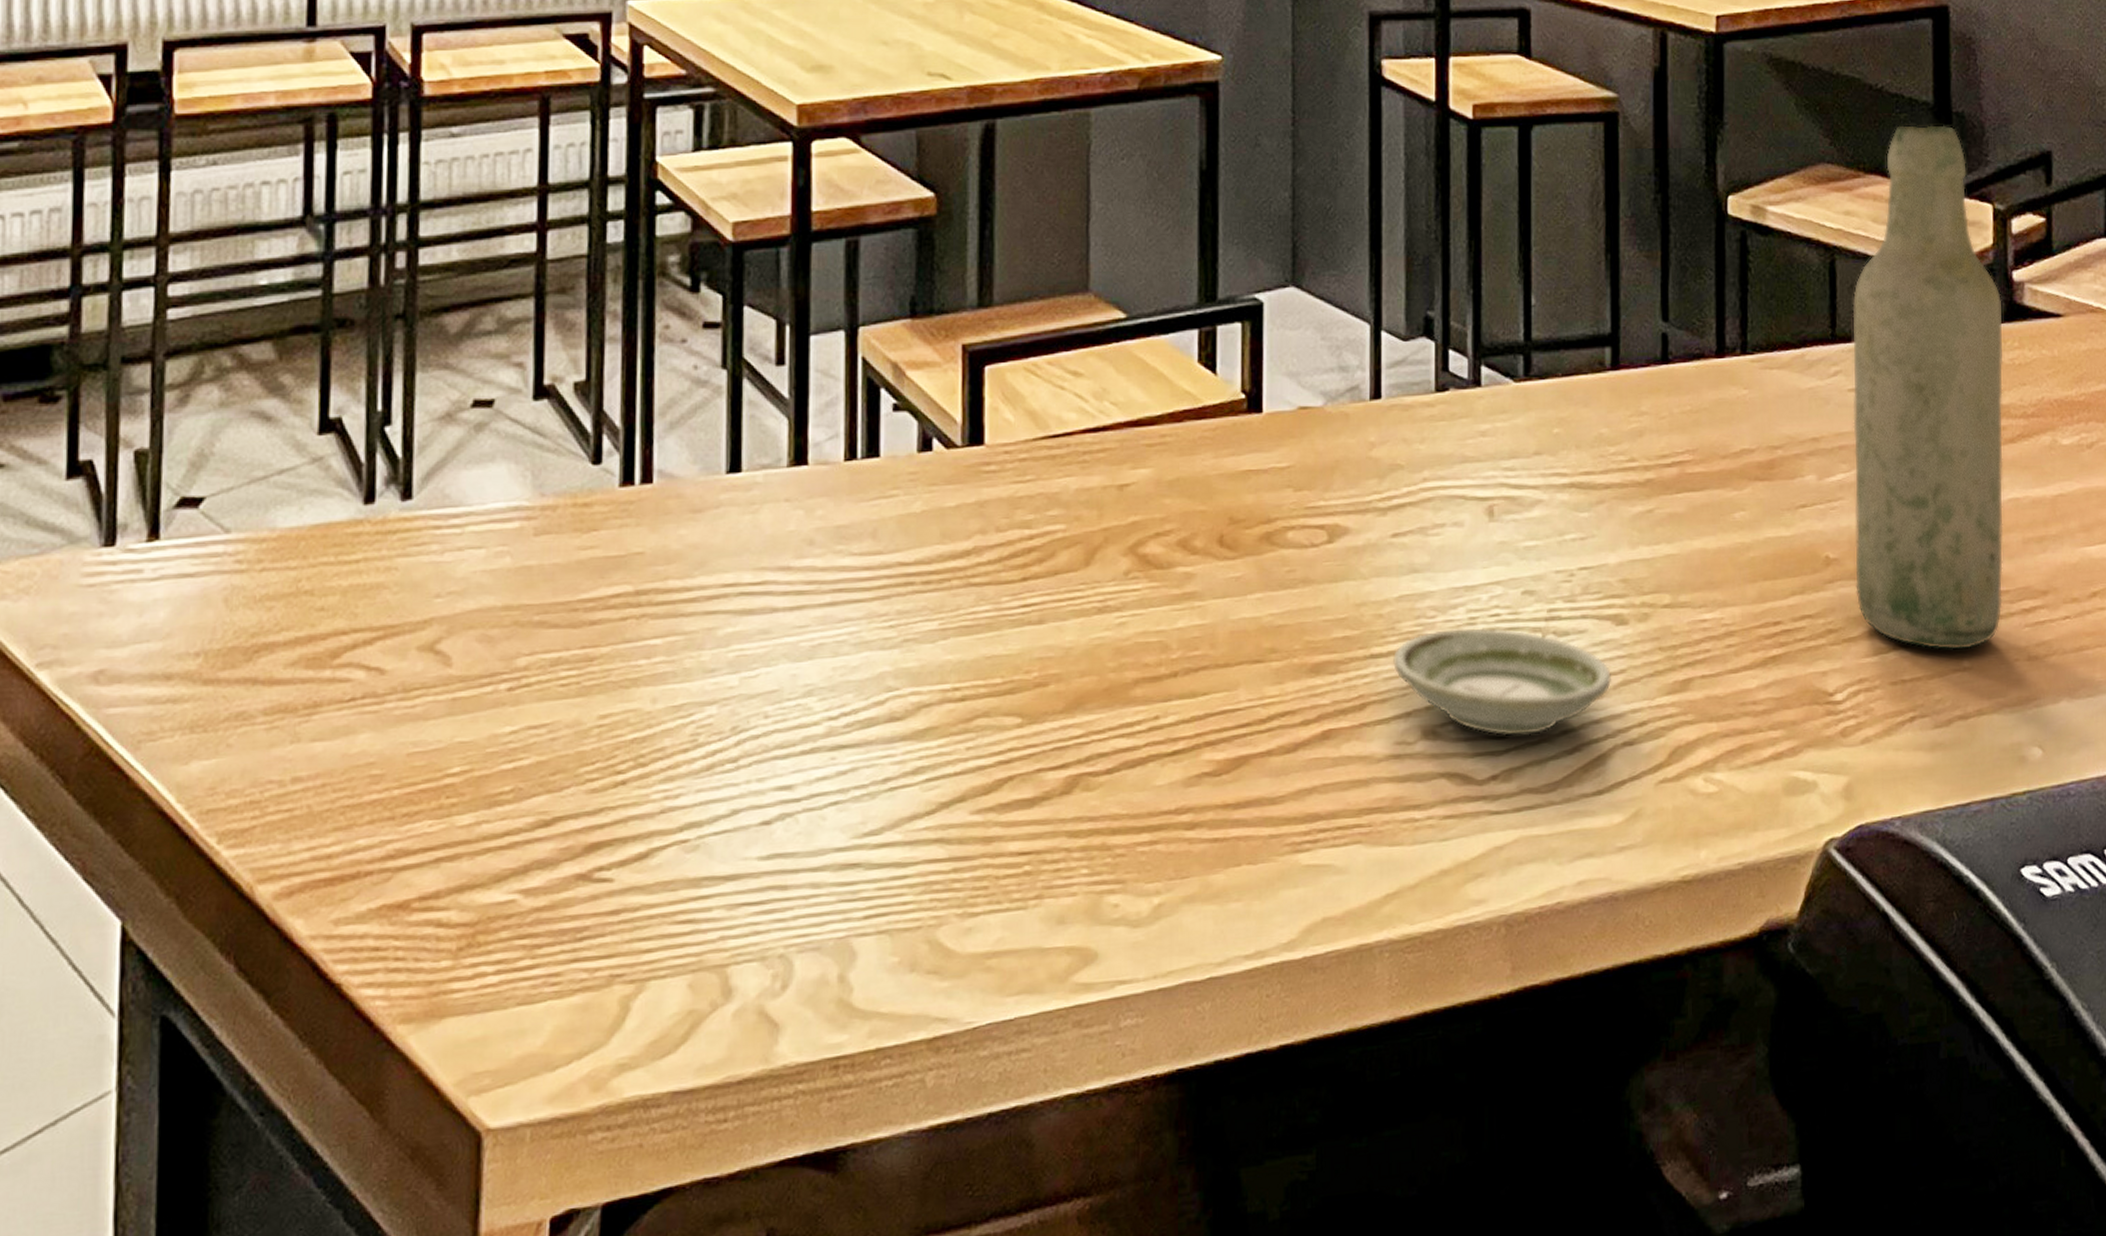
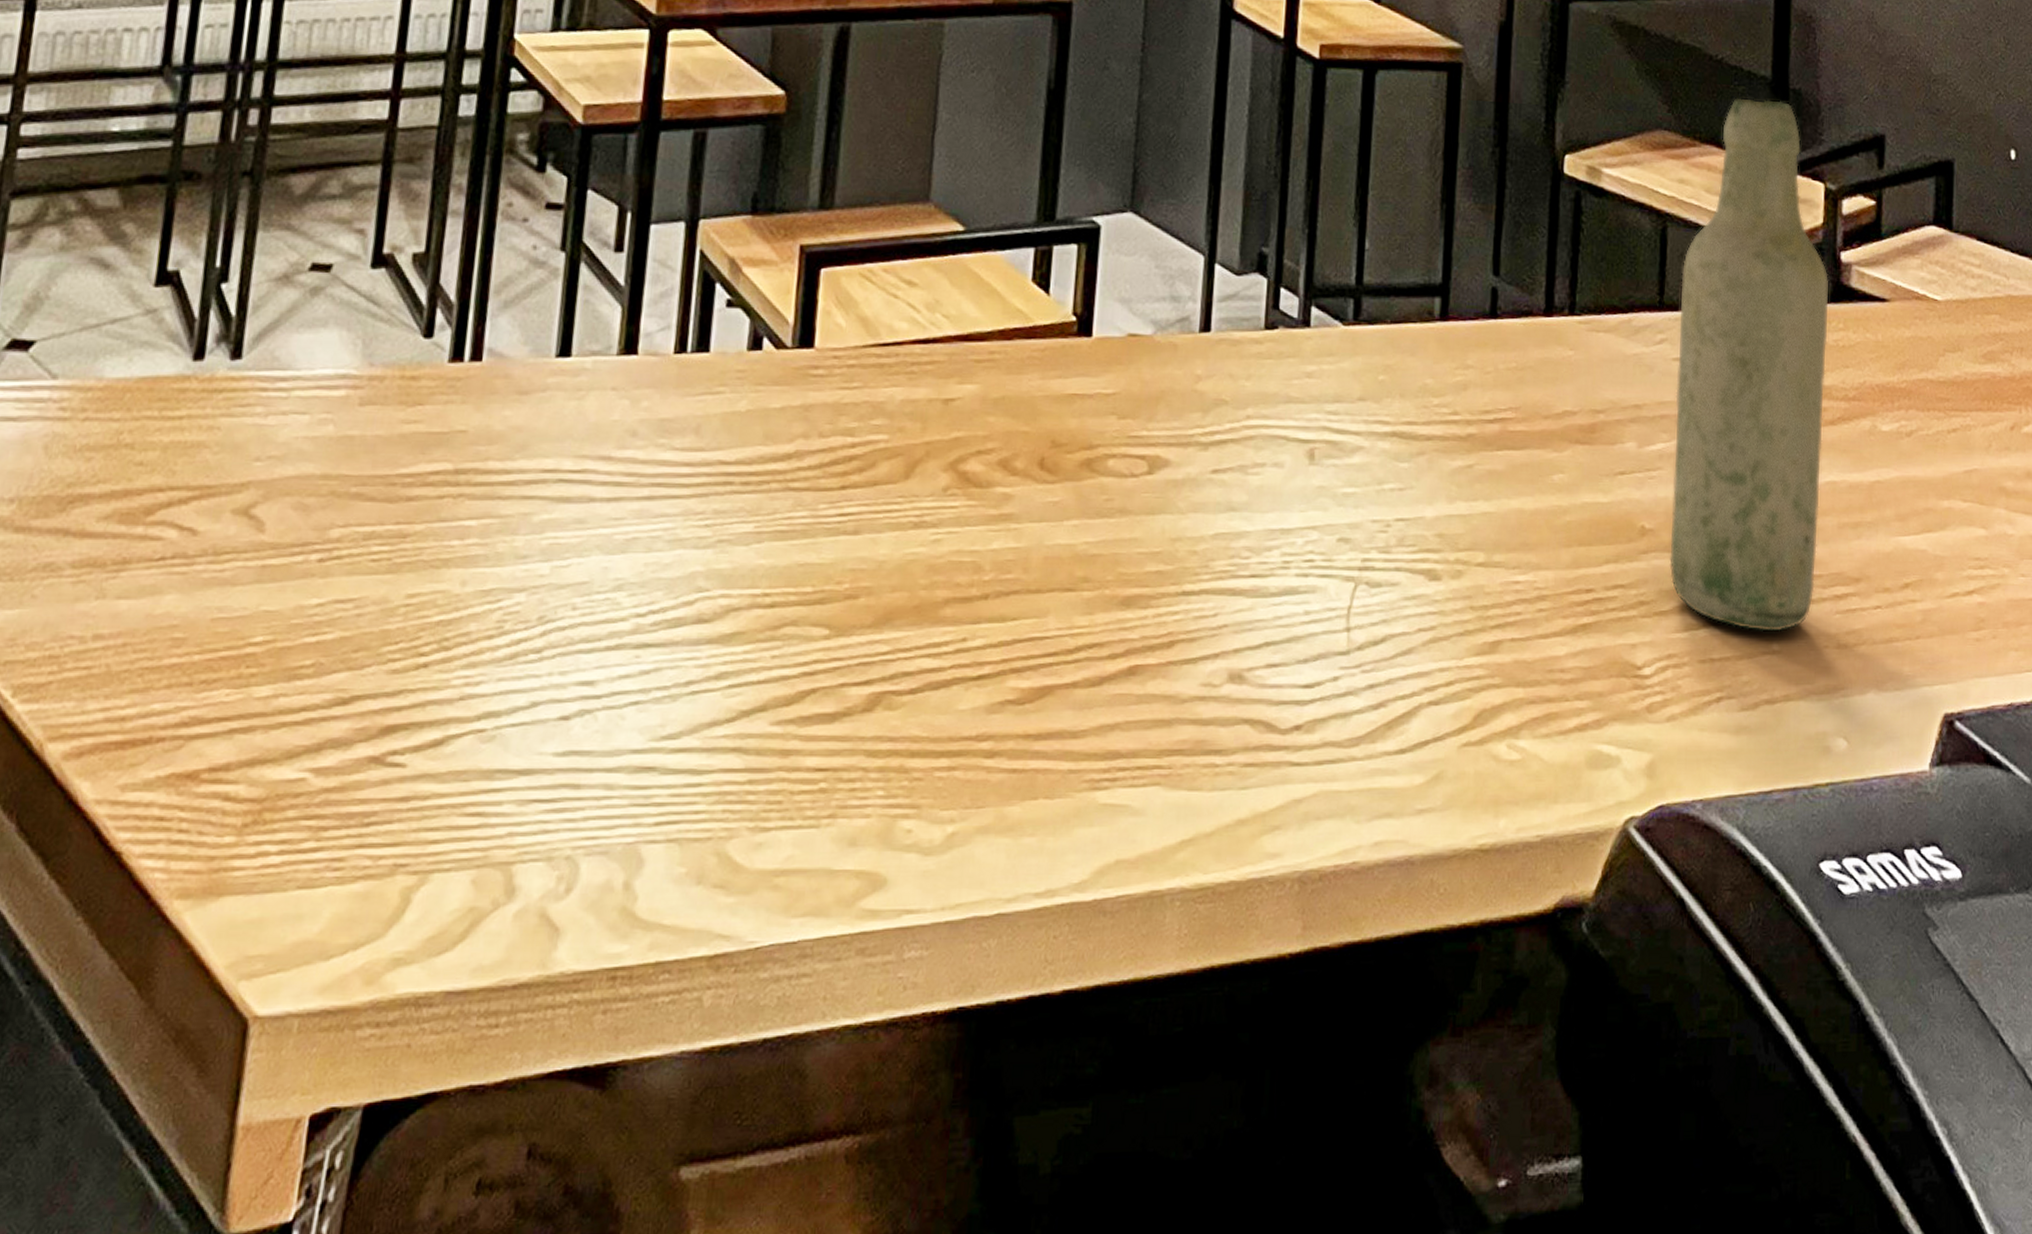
saucer: present [1393,628,1612,736] -> none [1204,572,1422,686]

